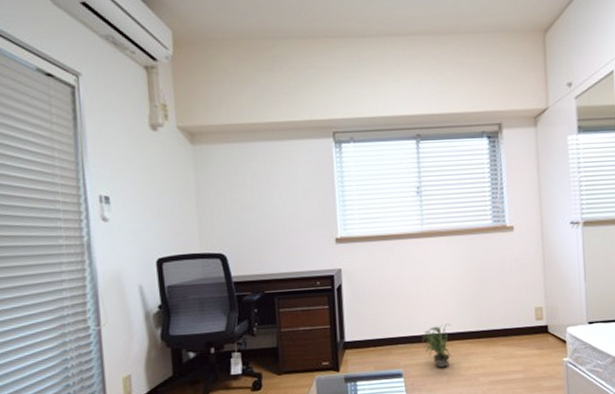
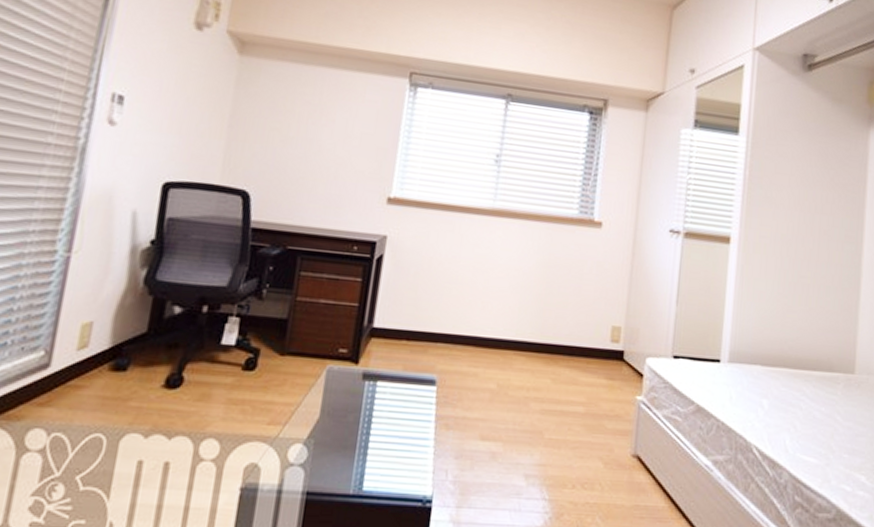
potted plant: present [422,323,454,368] -> none [467,326,508,382]

